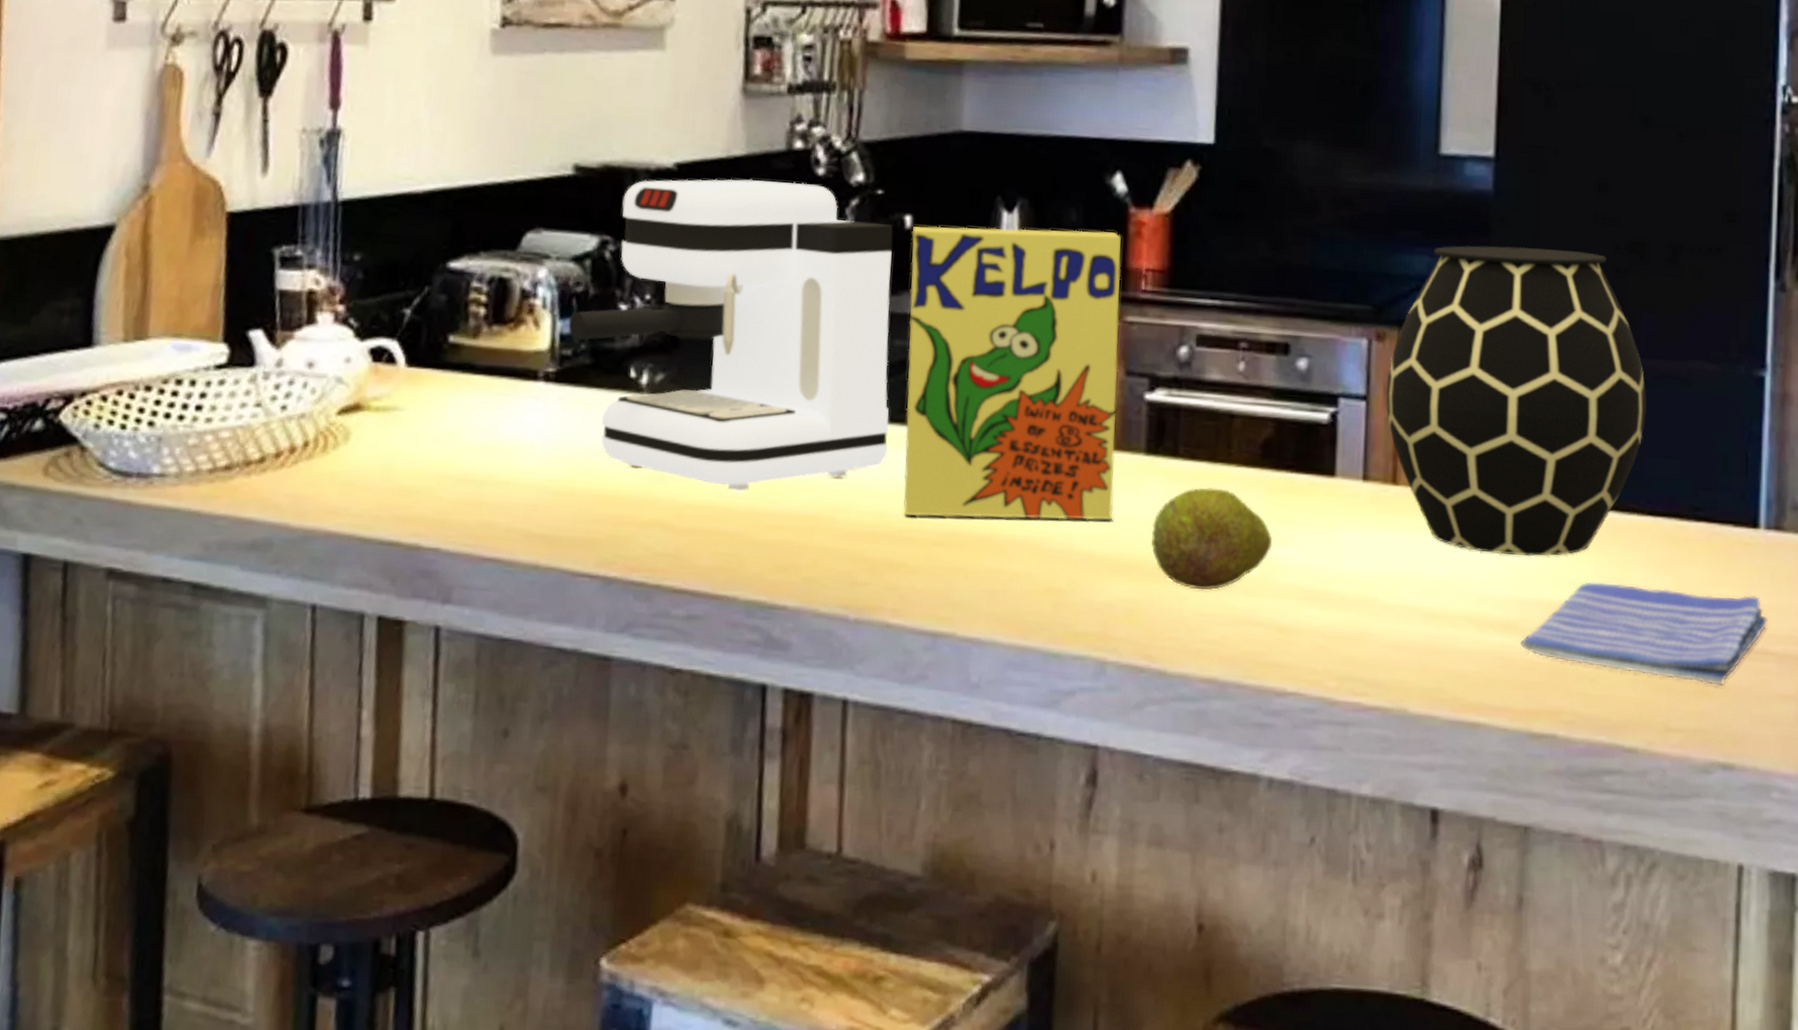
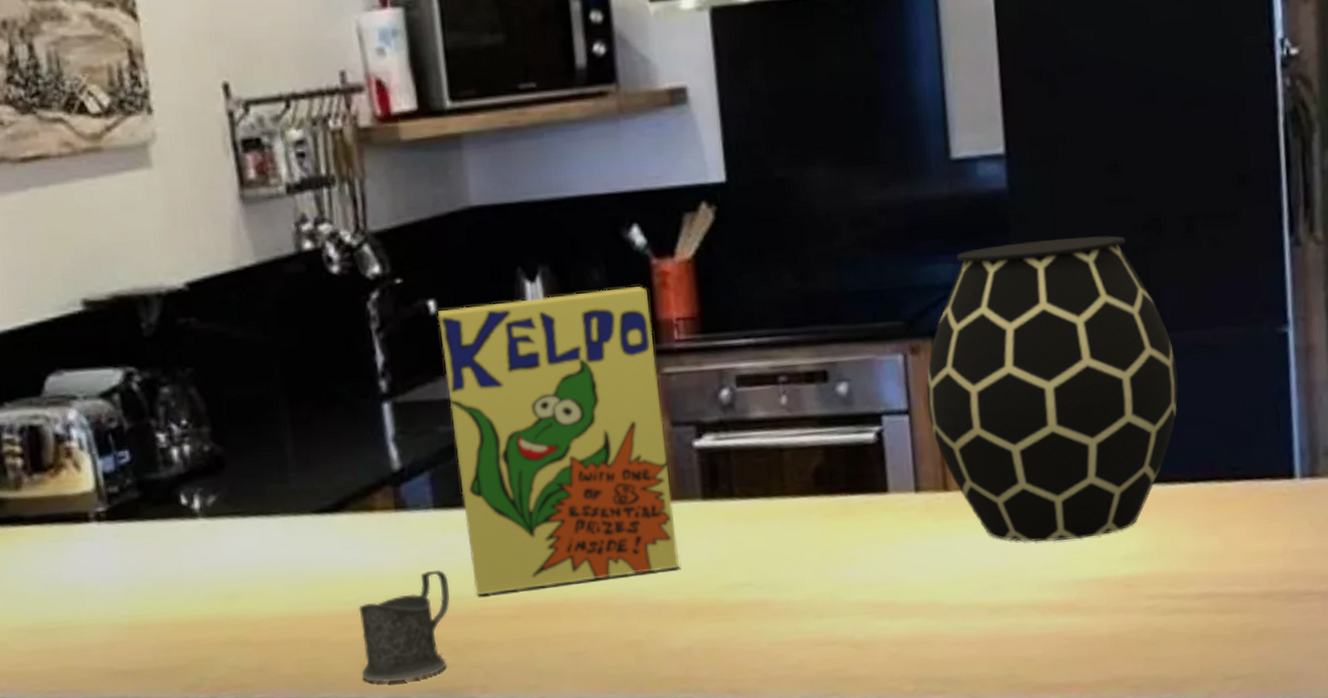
coffee maker: present [568,179,893,493] -> none [108,283,451,600]
mug: none [775,482,879,592] -> present [358,569,450,683]
fruit: present [1150,487,1273,591] -> none [718,521,837,621]
dish towel: present [1520,581,1767,686] -> none [1082,541,1310,632]

